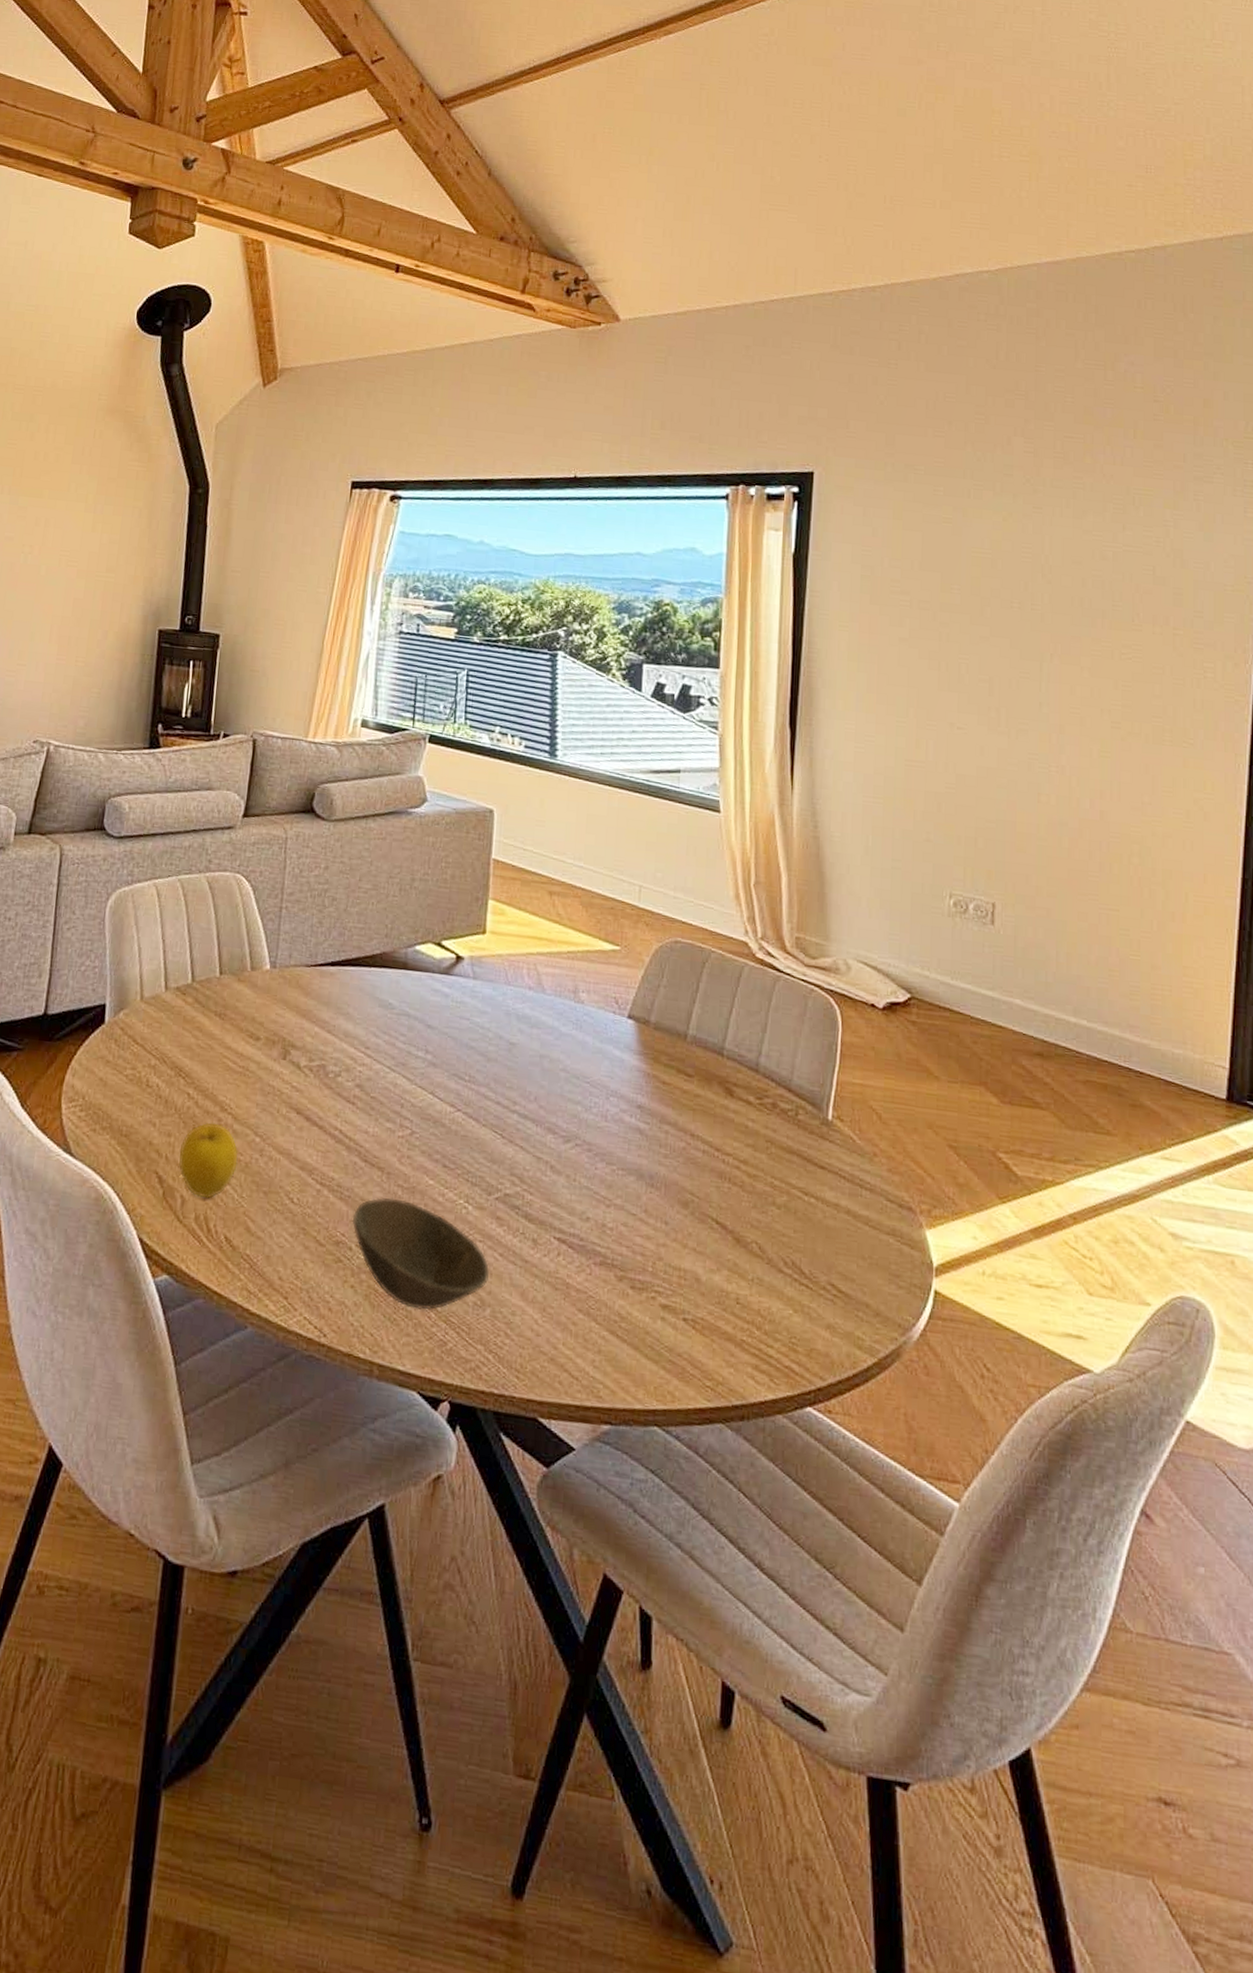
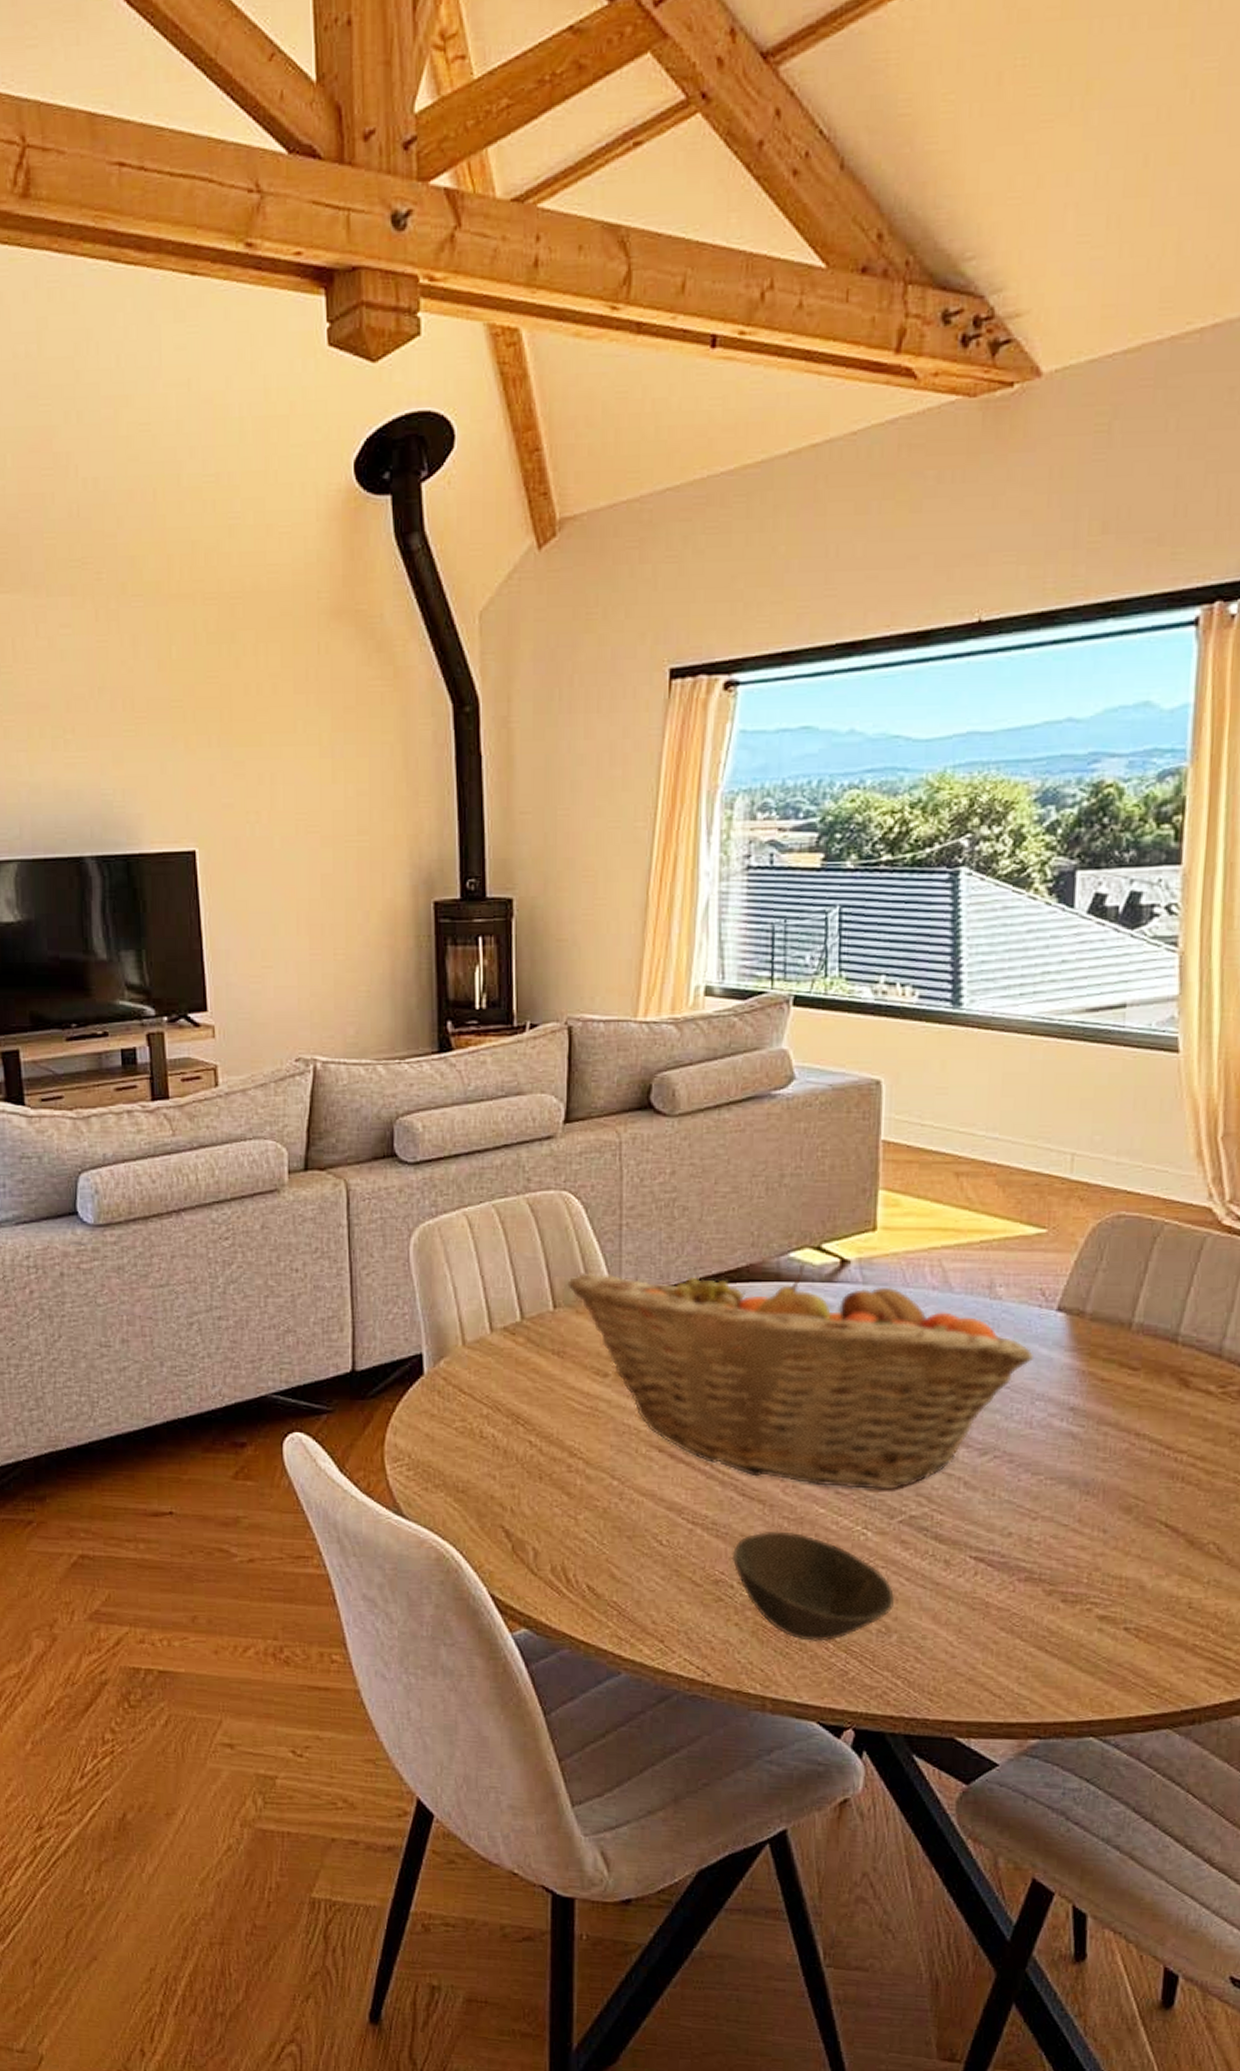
apple: present [178,1122,239,1199] -> none [526,1469,594,1549]
fruit basket: none [233,945,608,1168] -> present [567,1263,1033,1490]

